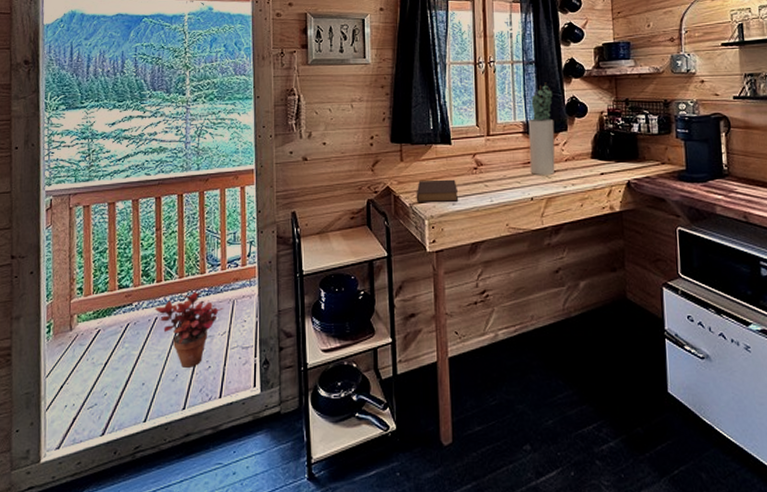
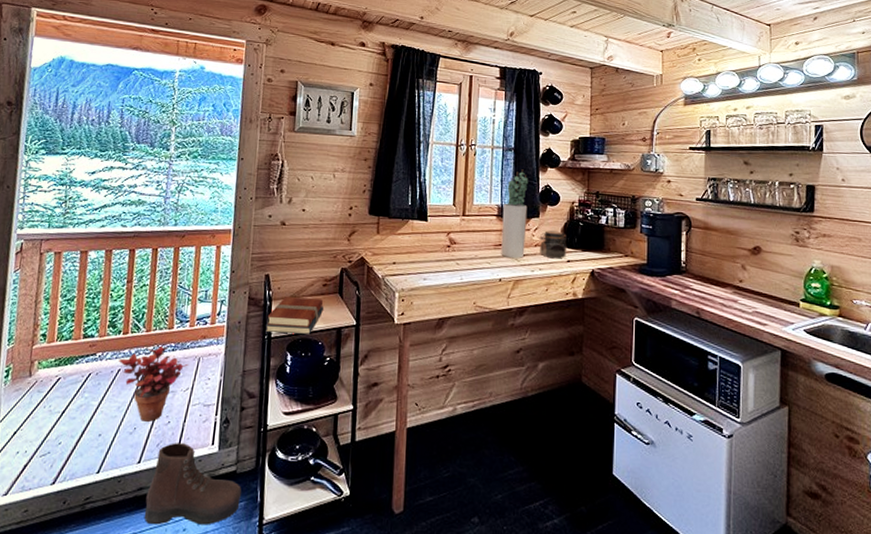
boot: none [193,387,287,470] -> present [144,443,242,525]
books: none [296,232,354,271] -> present [265,297,324,335]
book: present [416,179,458,202] -> none [389,254,430,277]
jar: none [569,143,600,173] -> present [539,230,568,259]

